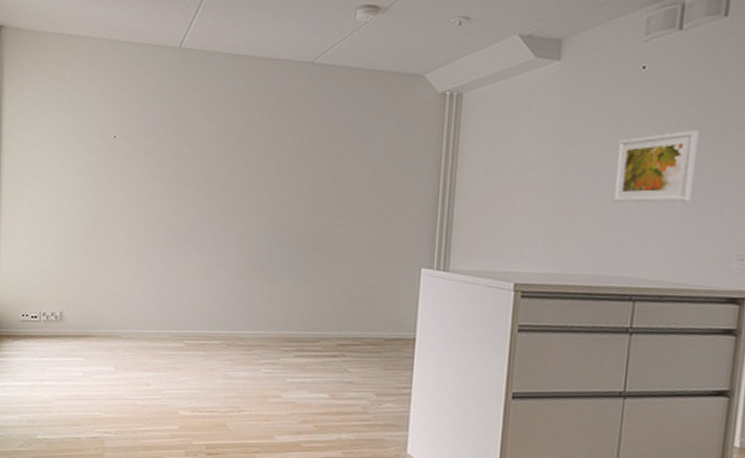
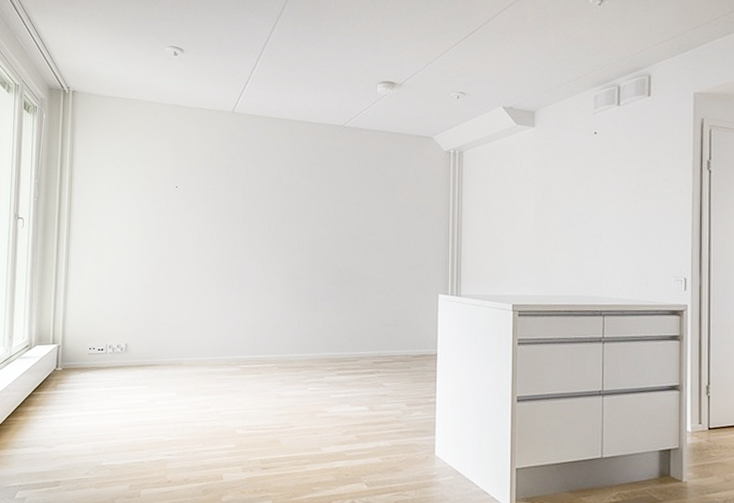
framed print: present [611,130,699,203] -> none [580,181,638,237]

